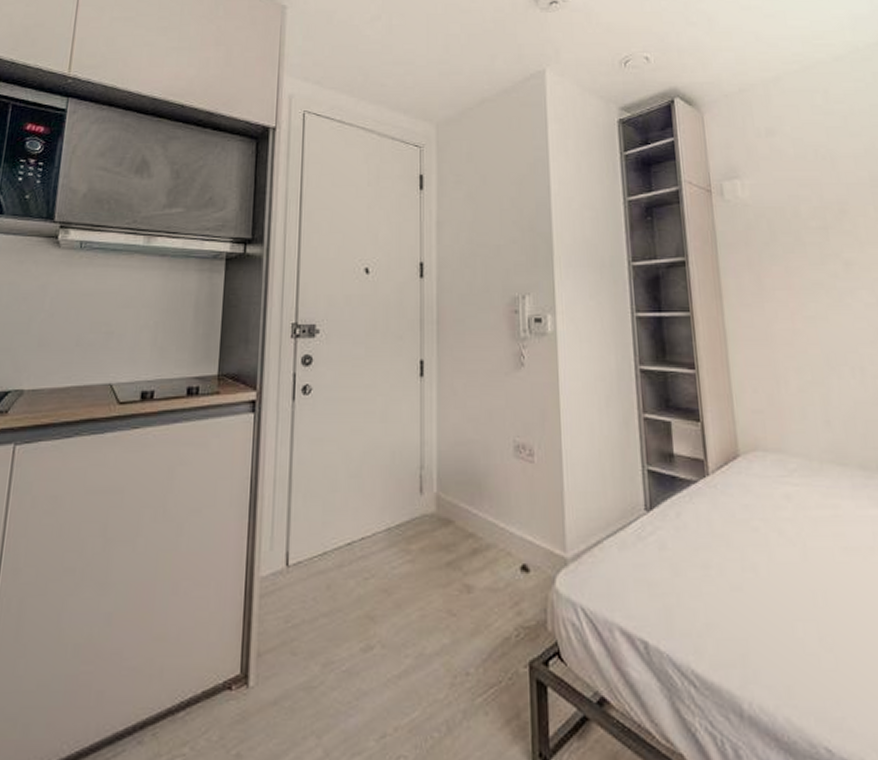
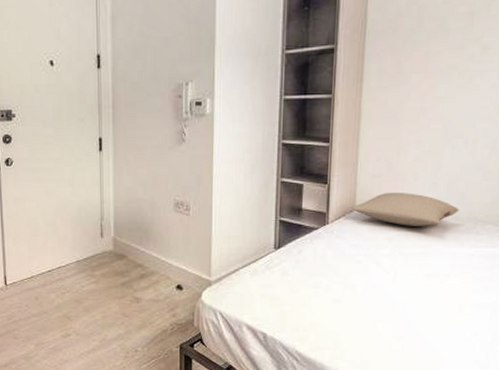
pillow: none [734,432,865,479] -> present [352,192,459,226]

